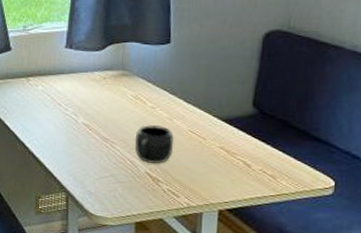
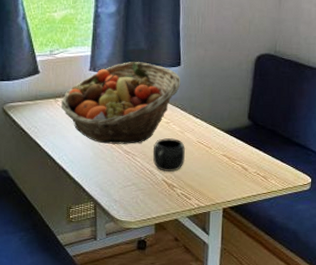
fruit basket: none [32,38,171,130] -> present [60,62,181,144]

